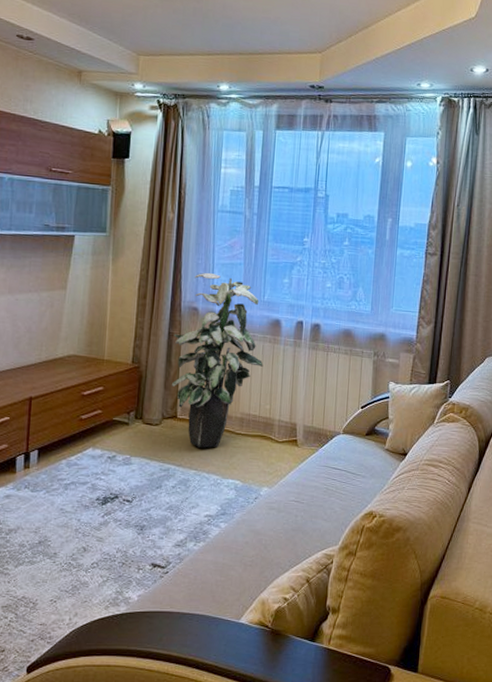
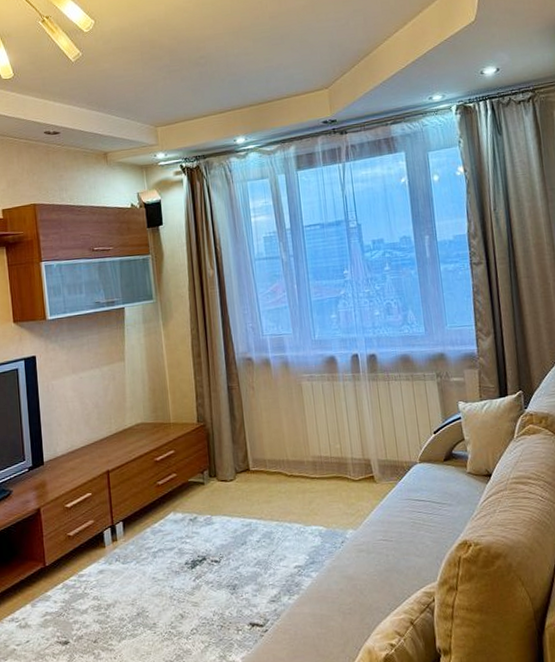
indoor plant: present [171,272,263,448] -> none [232,321,326,498]

